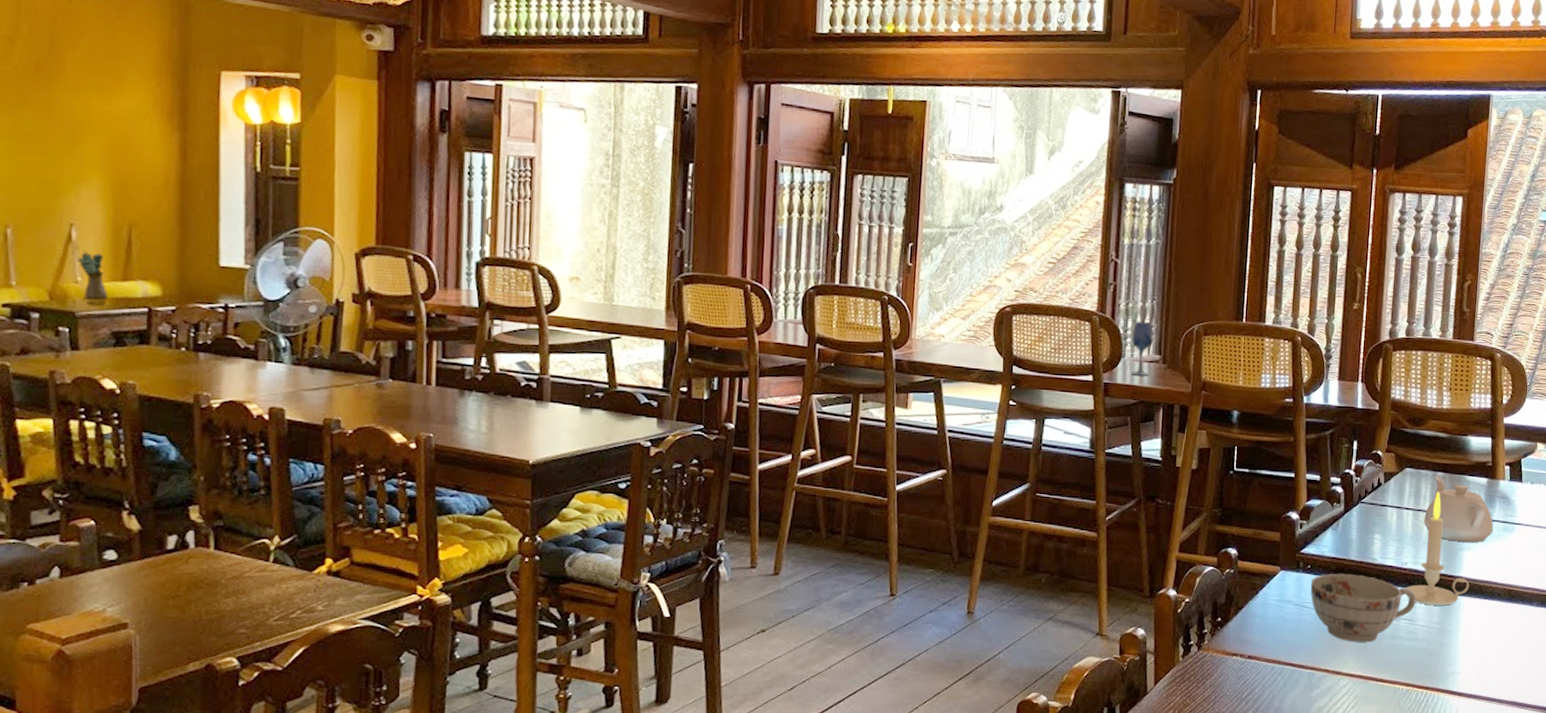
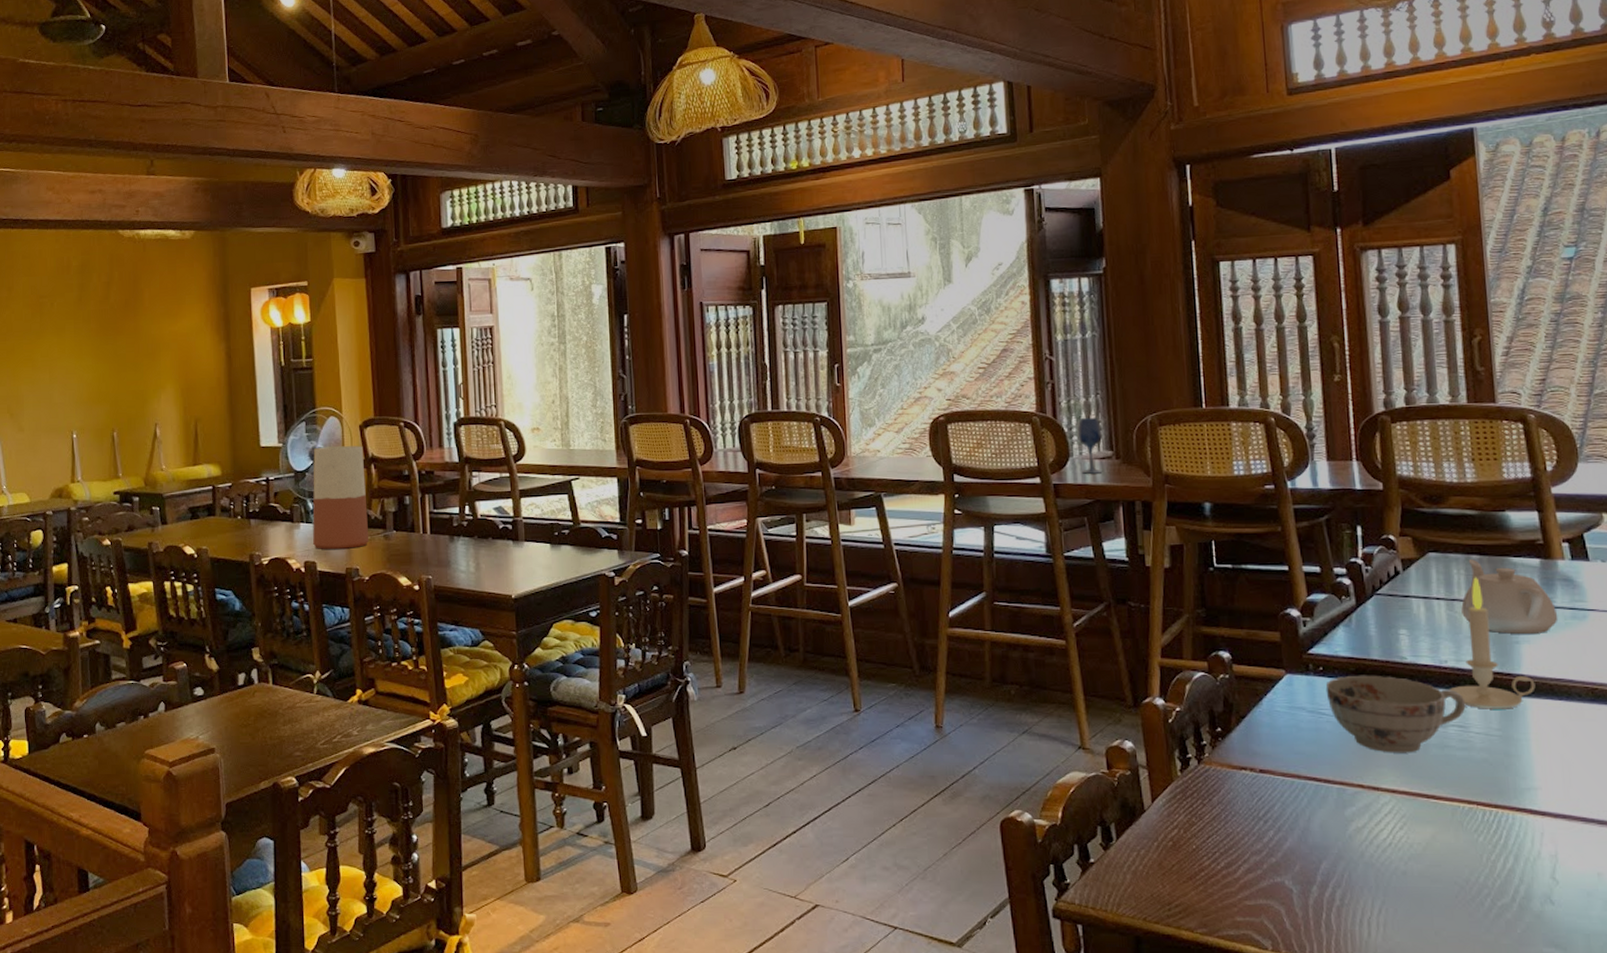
vase: present [77,251,108,307] -> none [161,444,184,488]
vase: none [283,274,358,396] -> present [312,445,369,549]

